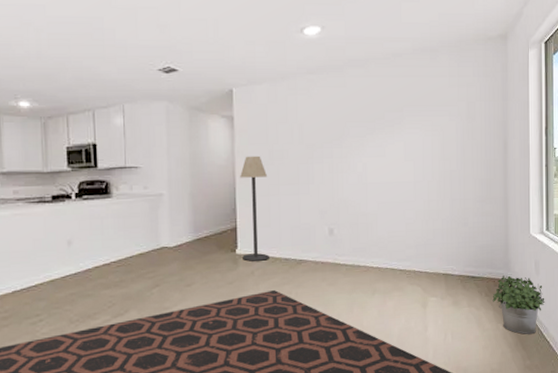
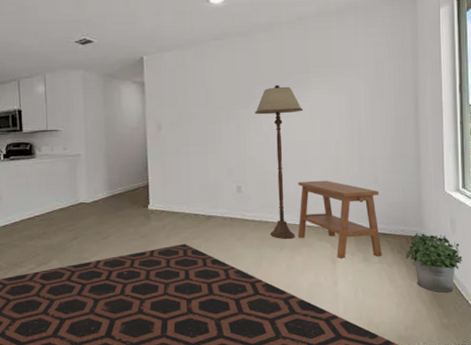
floor lamp: present [240,155,269,262] -> none [151,118,179,217]
floor lamp: none [349,122,397,284] -> present [255,84,303,239]
side table: none [389,222,470,302] -> present [297,180,382,258]

